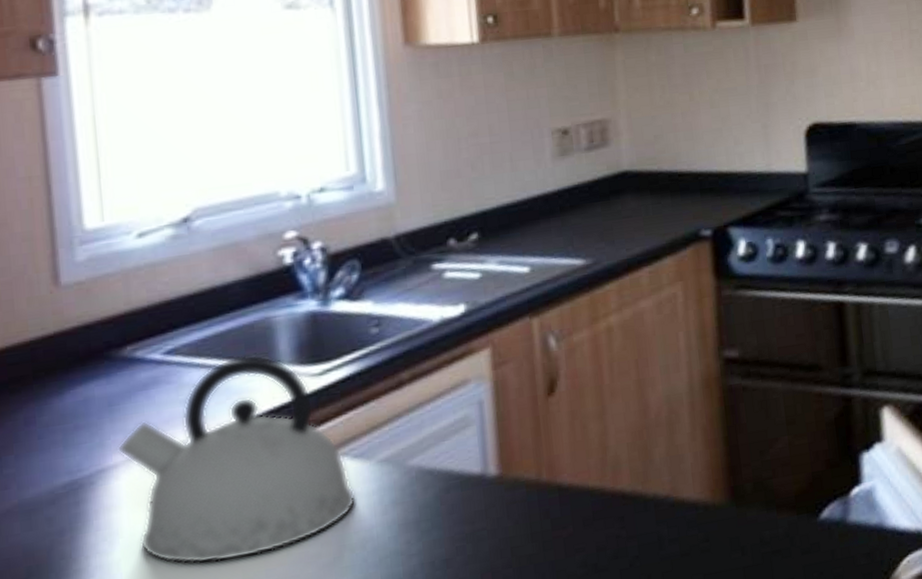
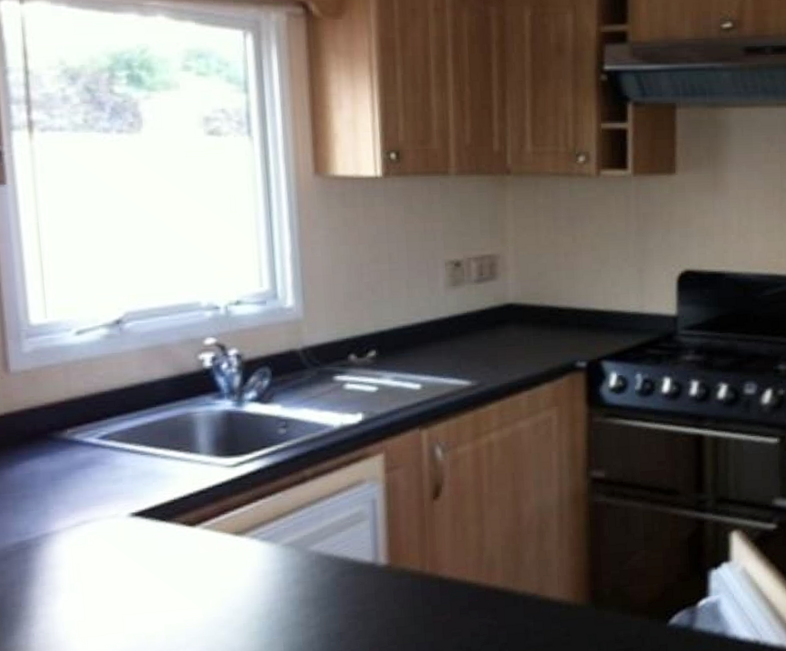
kettle: present [117,354,356,564] -> none [59,444,263,620]

